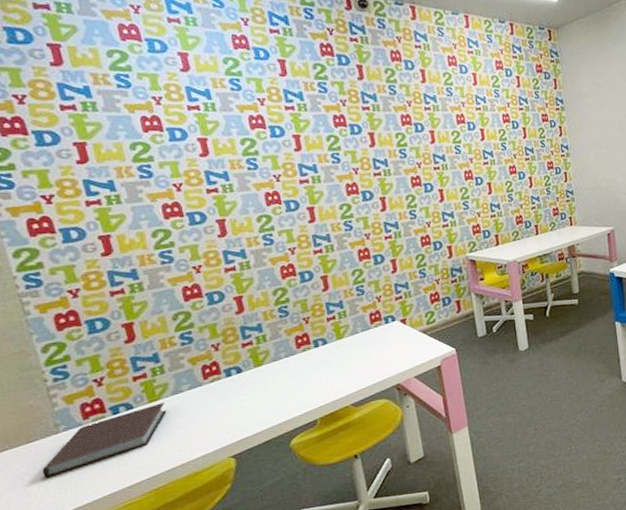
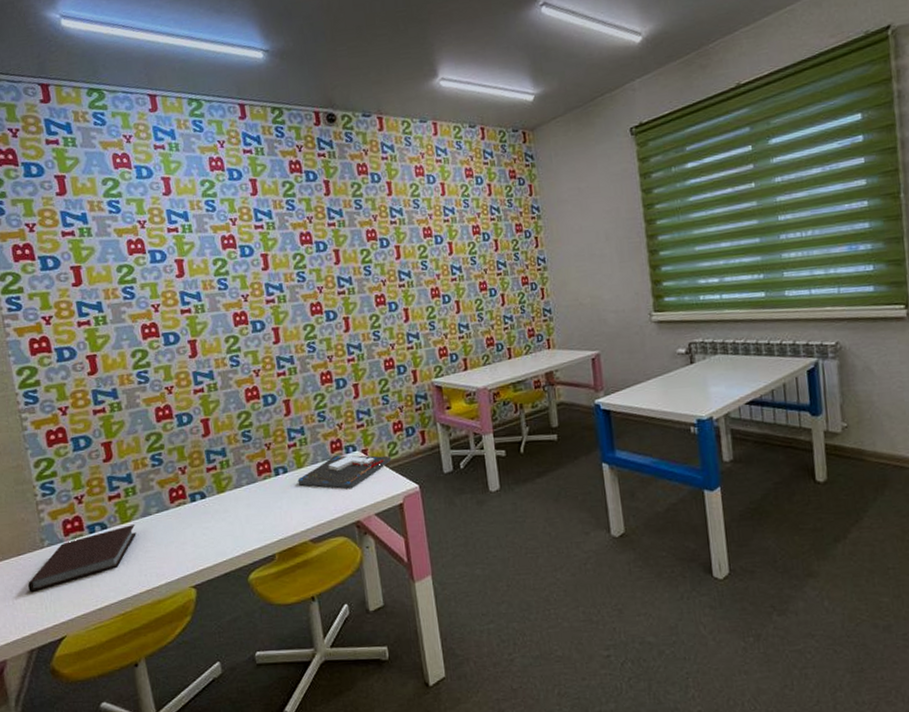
board game: none [337,324,430,356] -> present [297,455,392,489]

